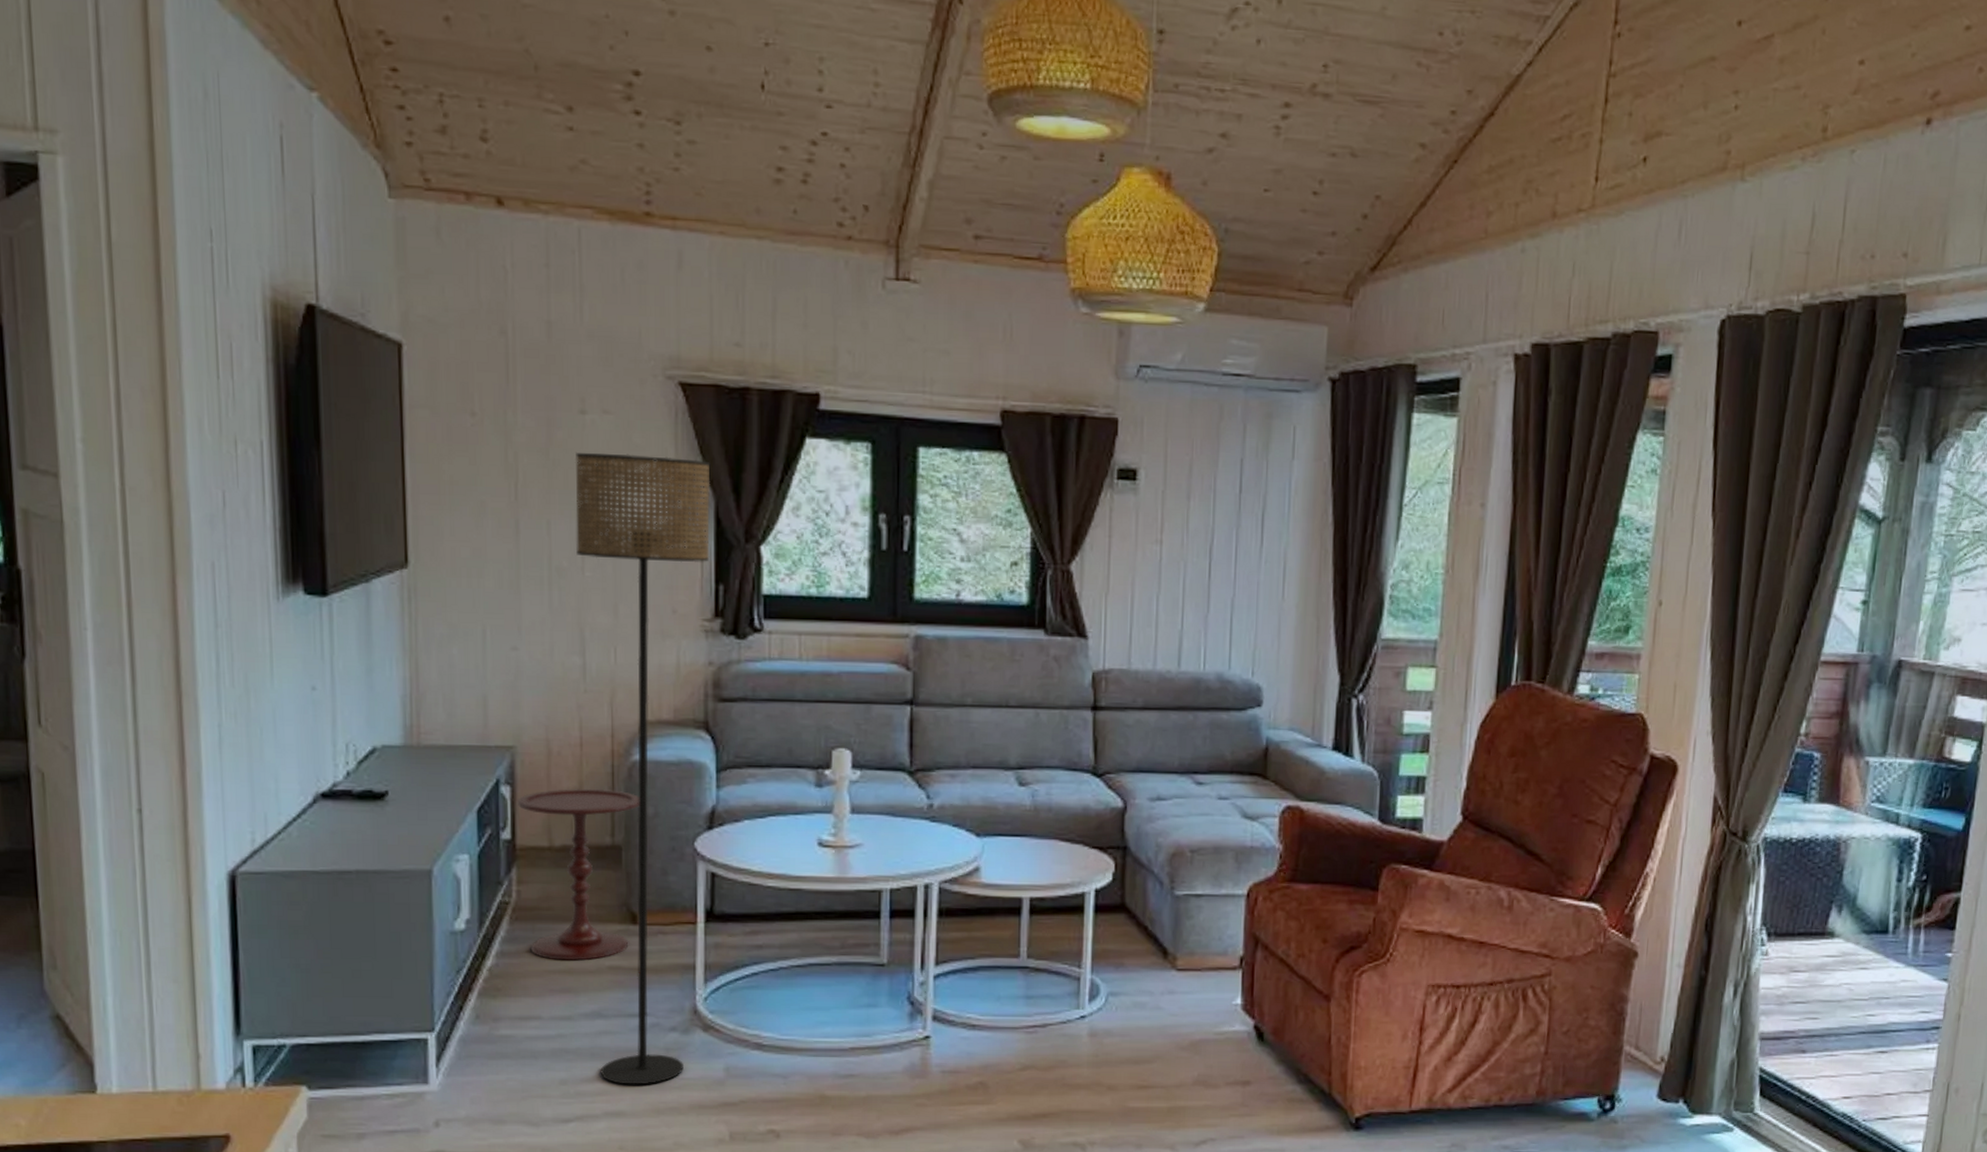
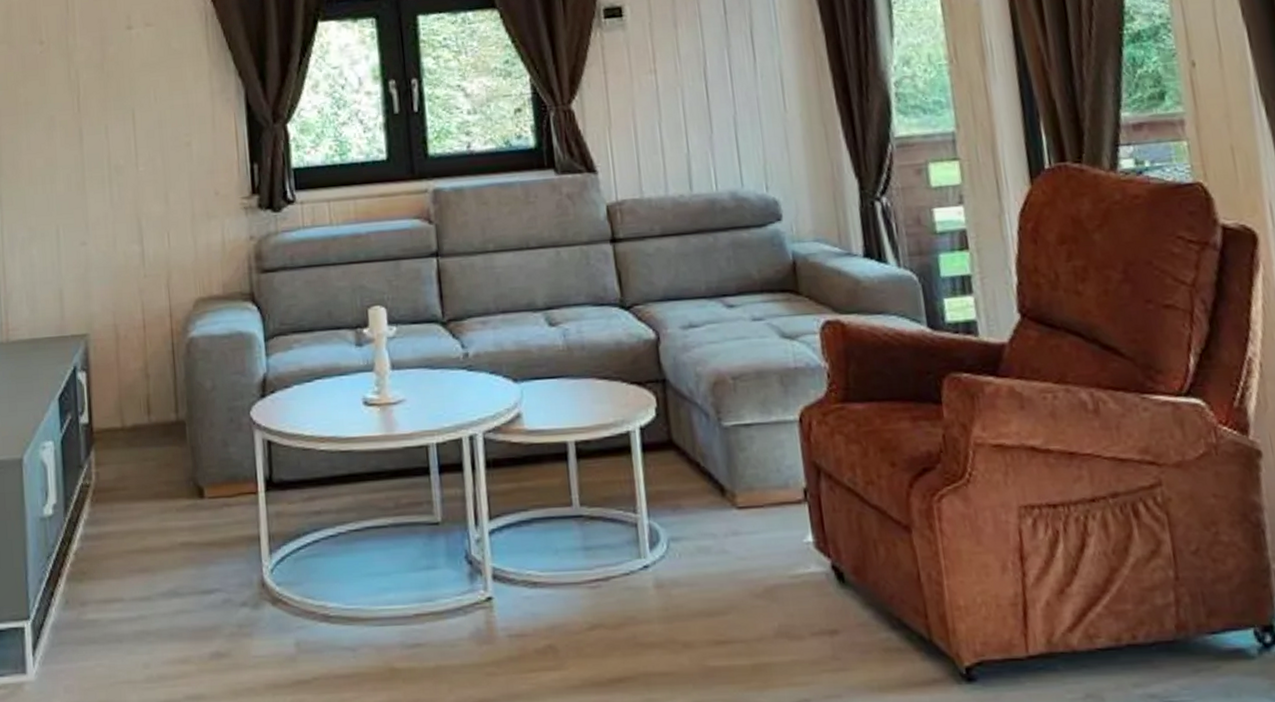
side table: present [517,788,639,961] -> none [92,367,198,540]
floor lamp: present [575,452,711,1085] -> none [125,55,257,666]

